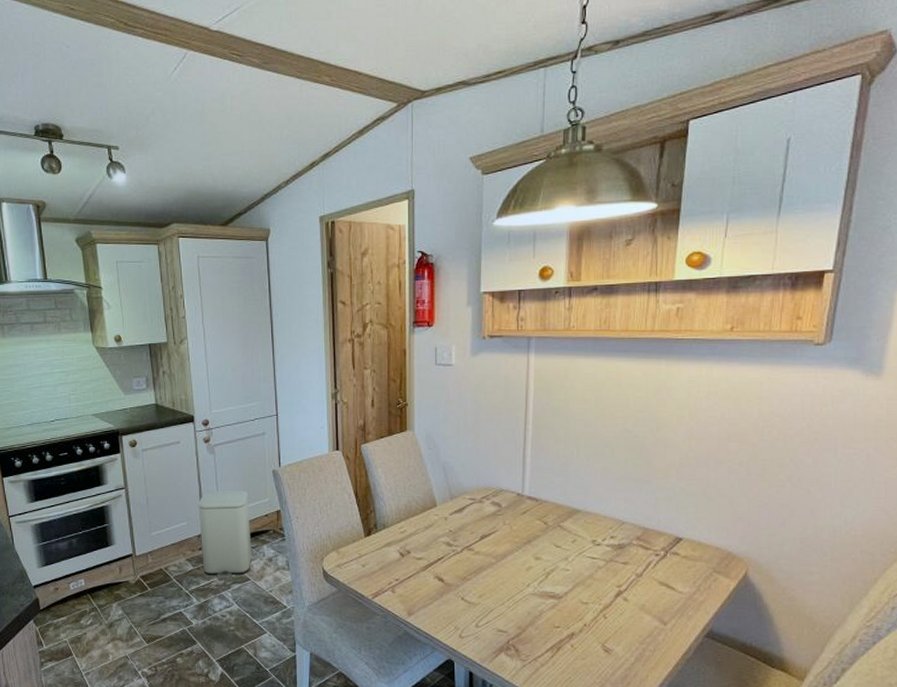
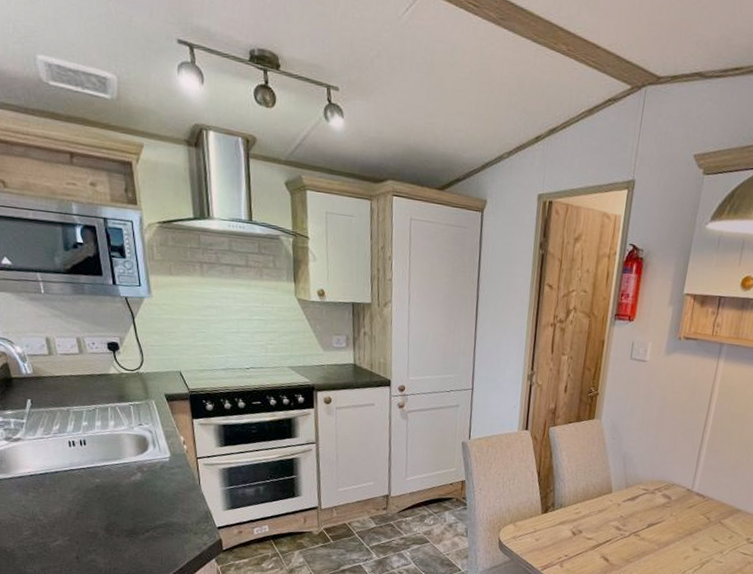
pedal bin: present [198,490,252,579] -> none [385,455,437,539]

